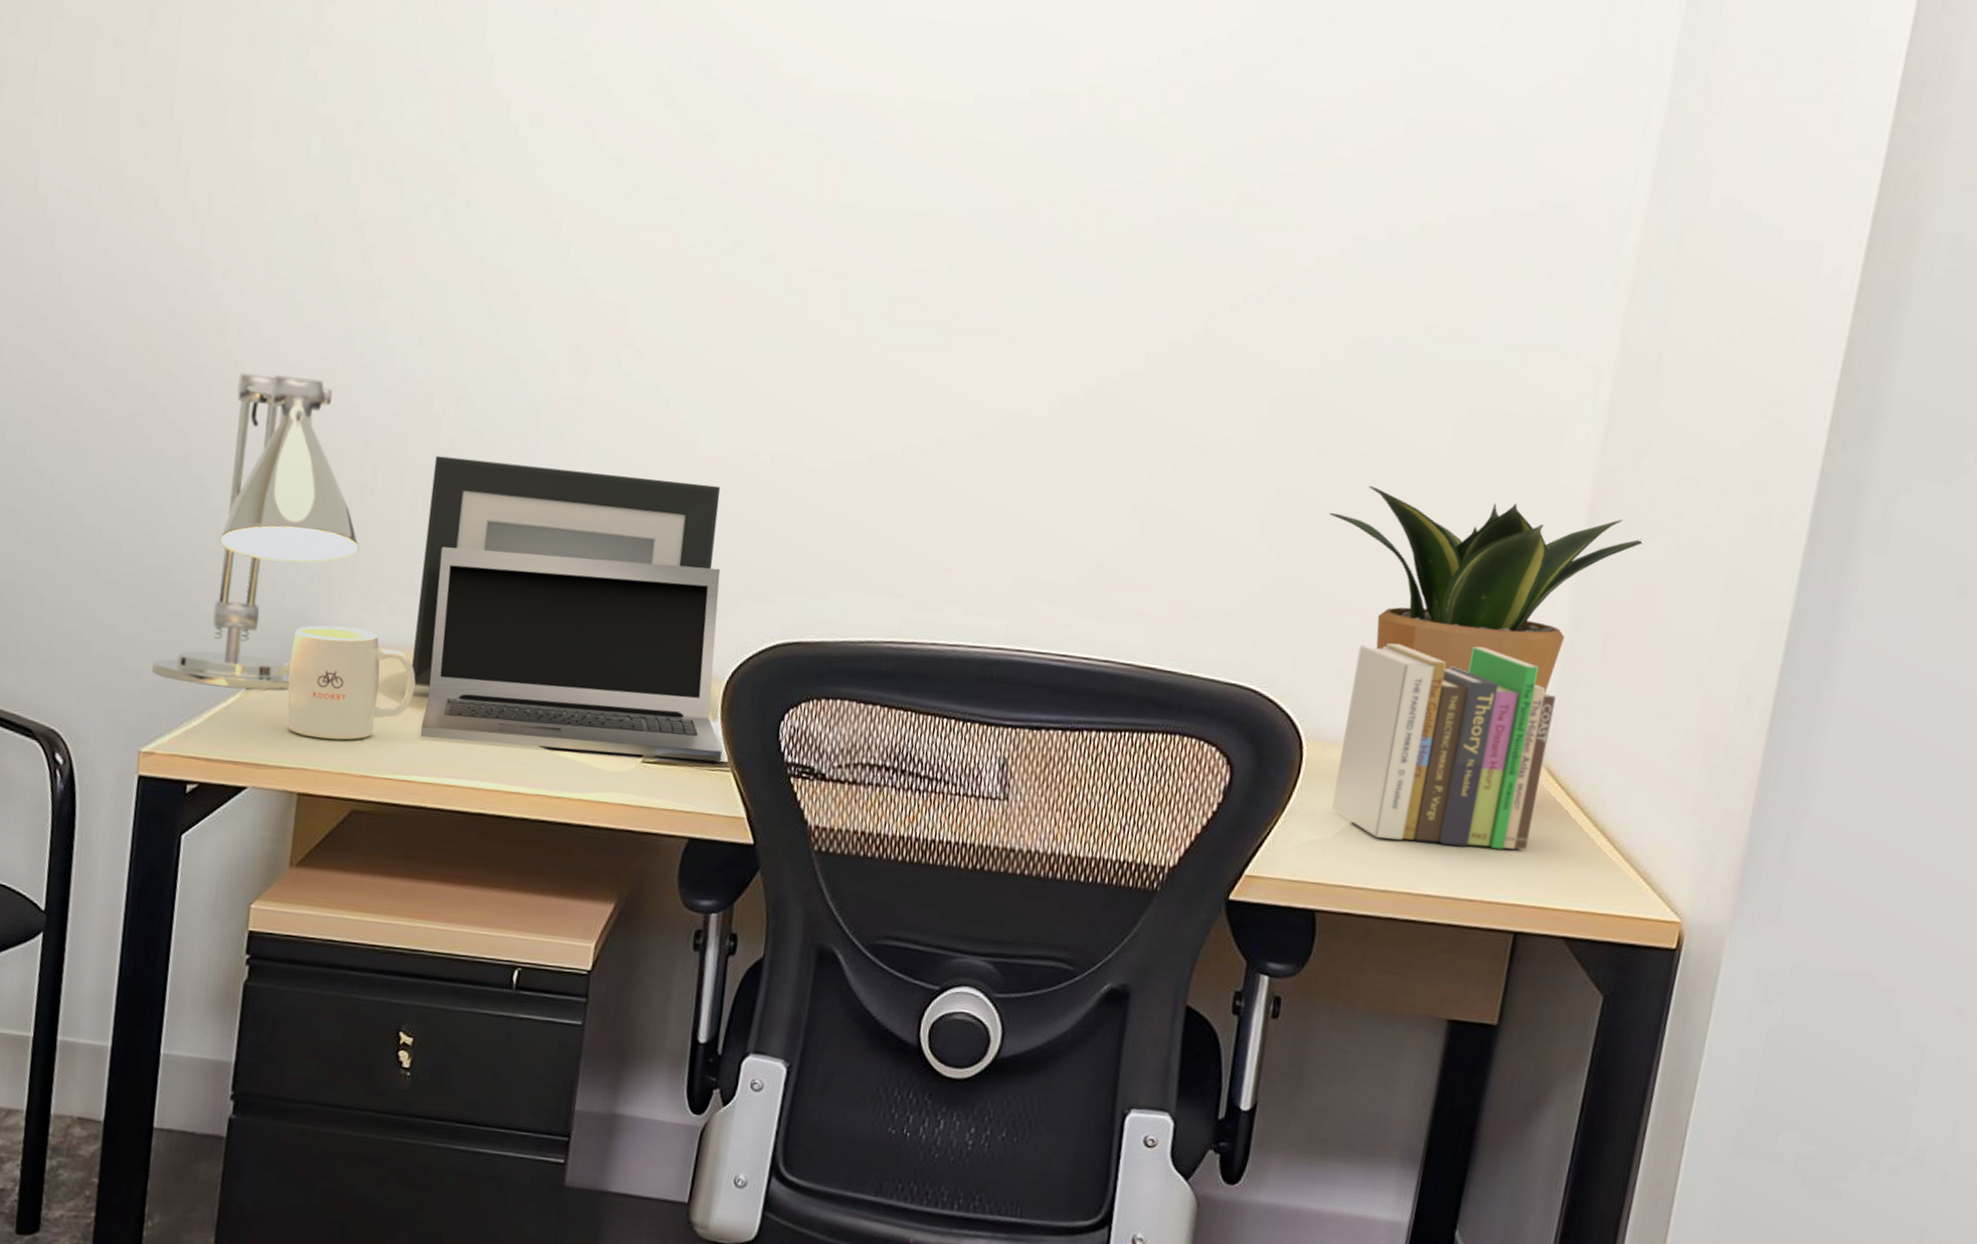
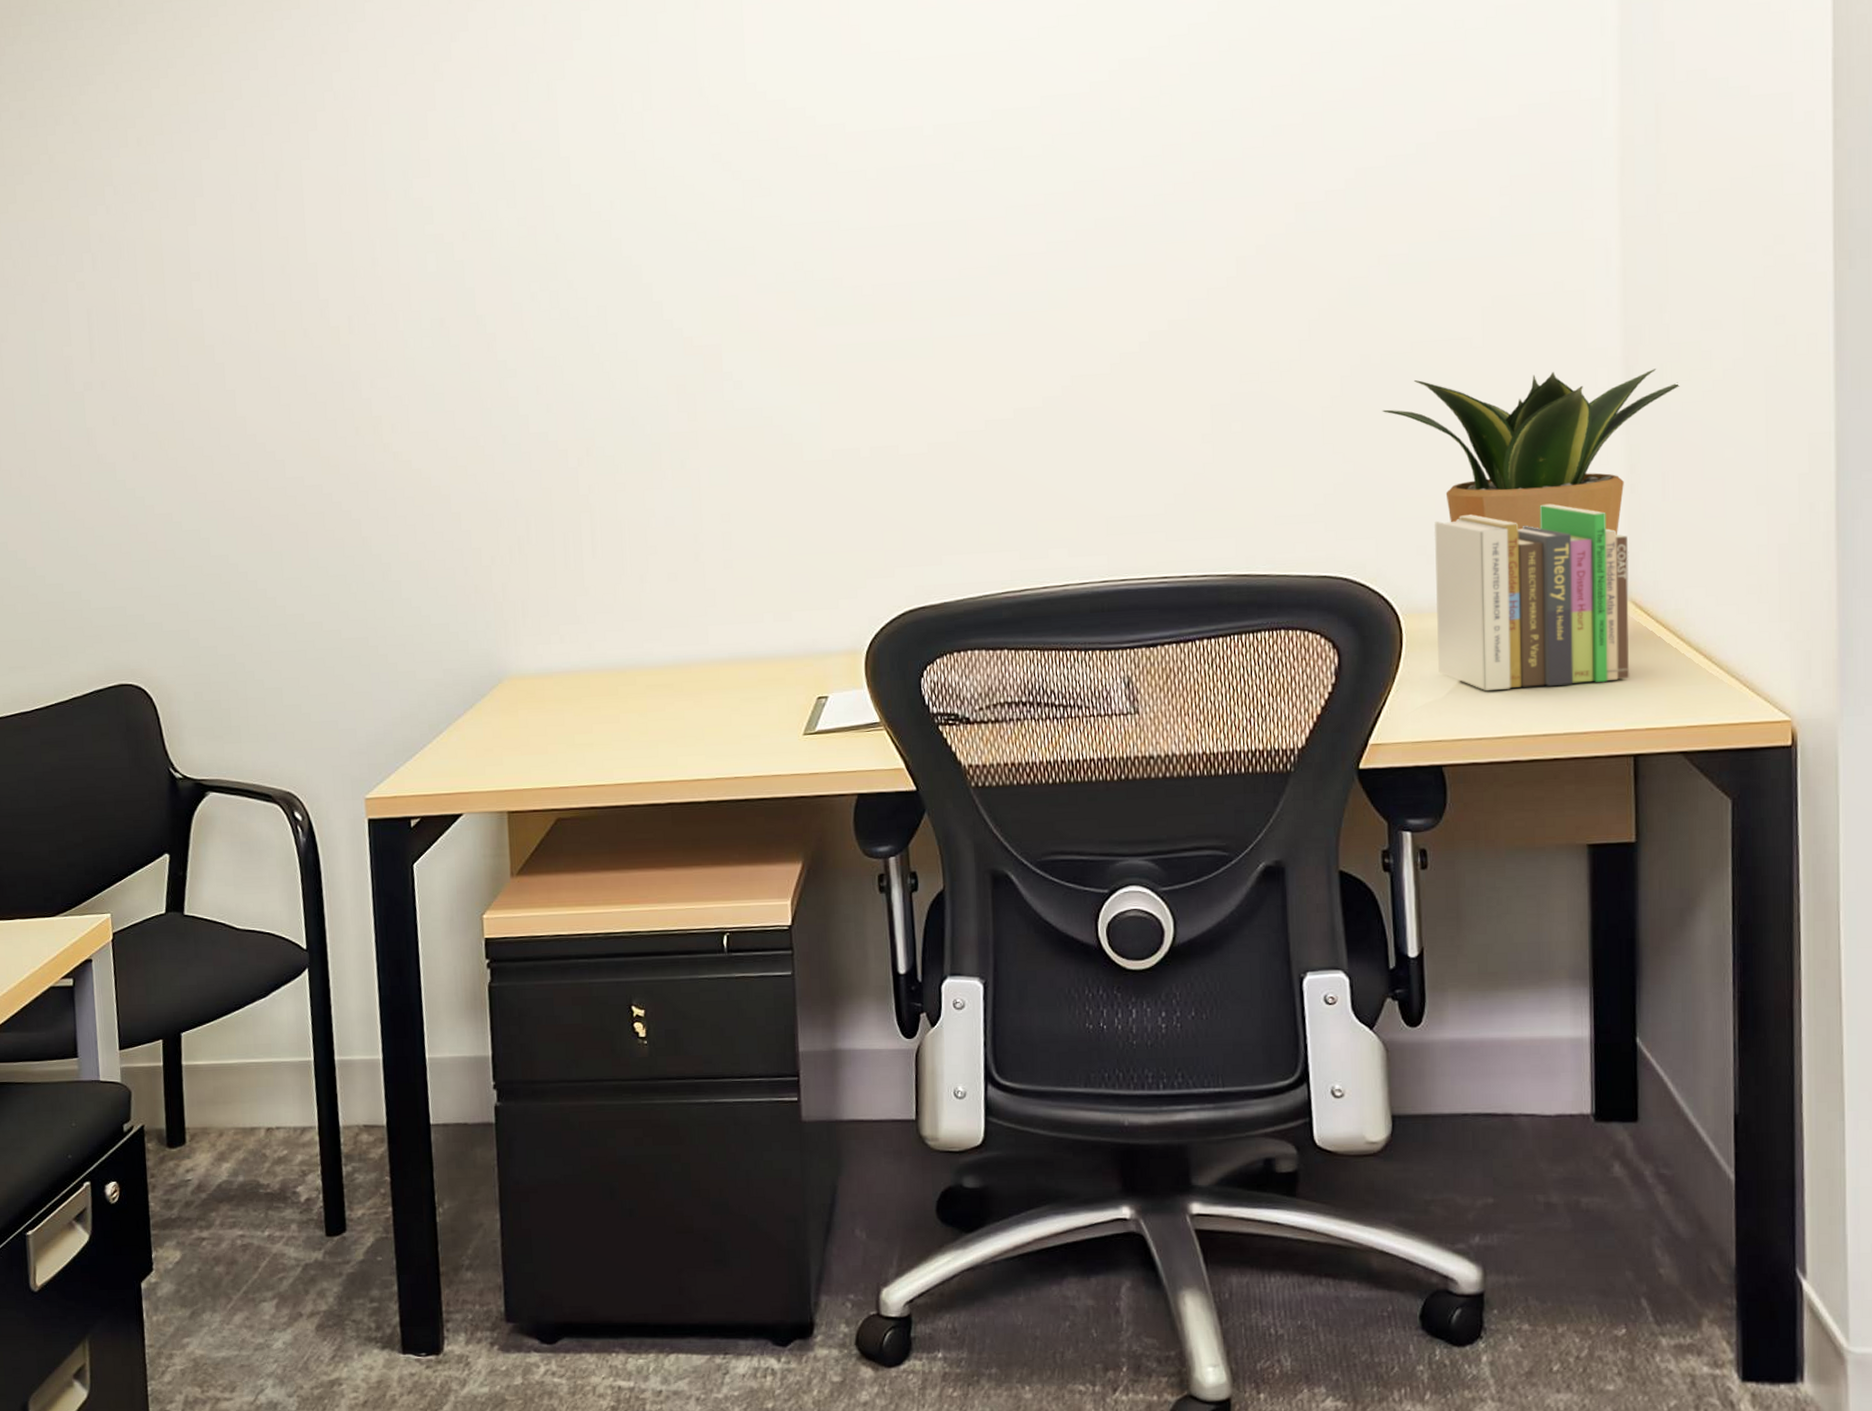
desk lamp: present [151,372,359,691] -> none [364,456,525,733]
mug: present [287,625,416,740] -> none [481,661,594,762]
picture frame: present [412,455,721,687] -> none [577,484,835,702]
laptop: present [420,546,723,762] -> none [596,555,874,746]

